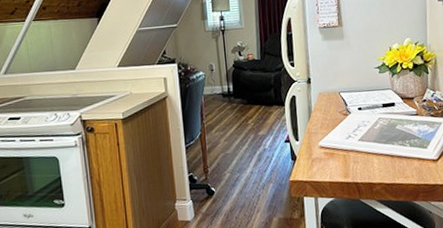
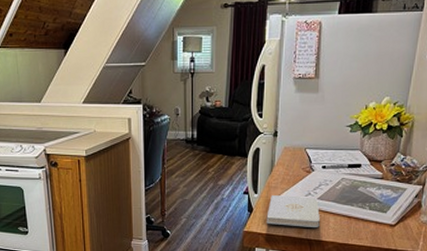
notepad: none [310,139,364,172] -> present [266,195,320,227]

